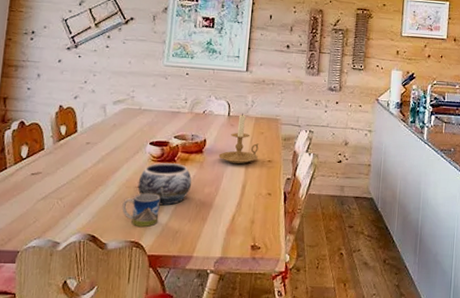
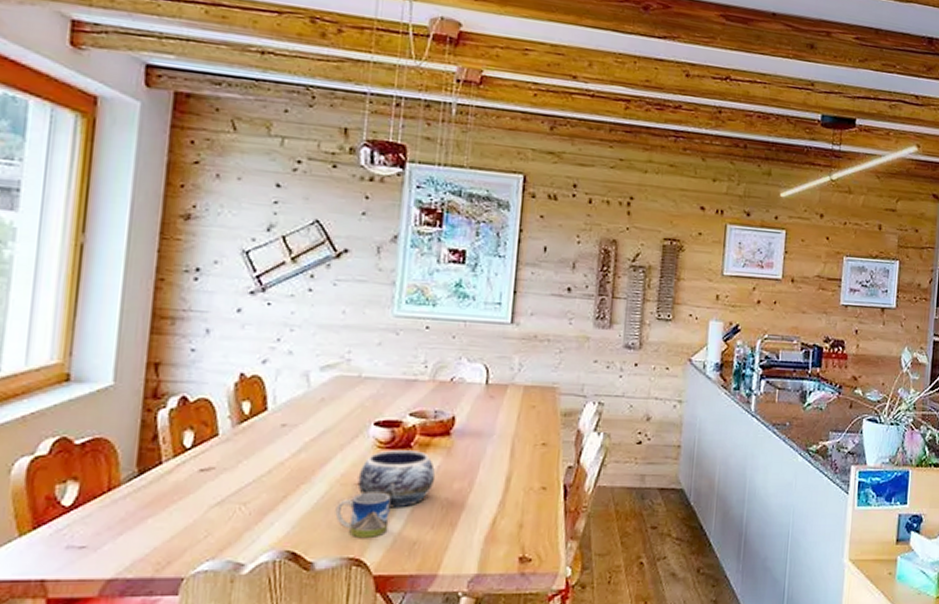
candle holder: present [218,113,259,164] -> none [472,379,529,450]

